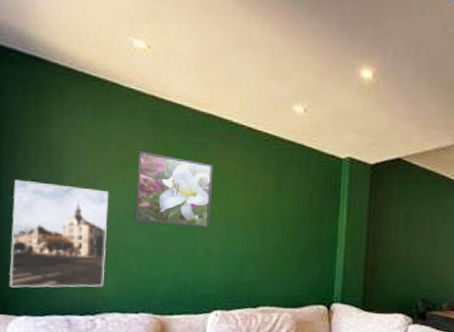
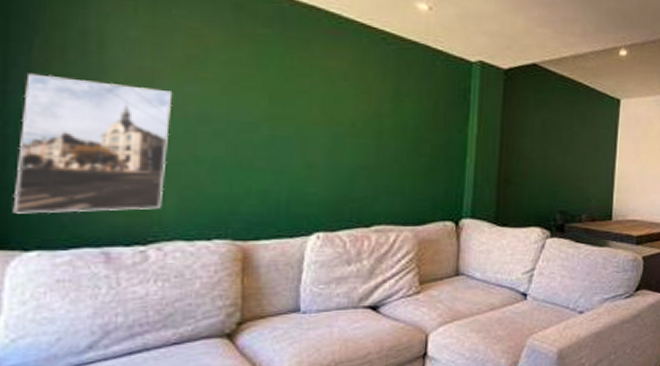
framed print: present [134,151,213,228] -> none [208,44,317,137]

